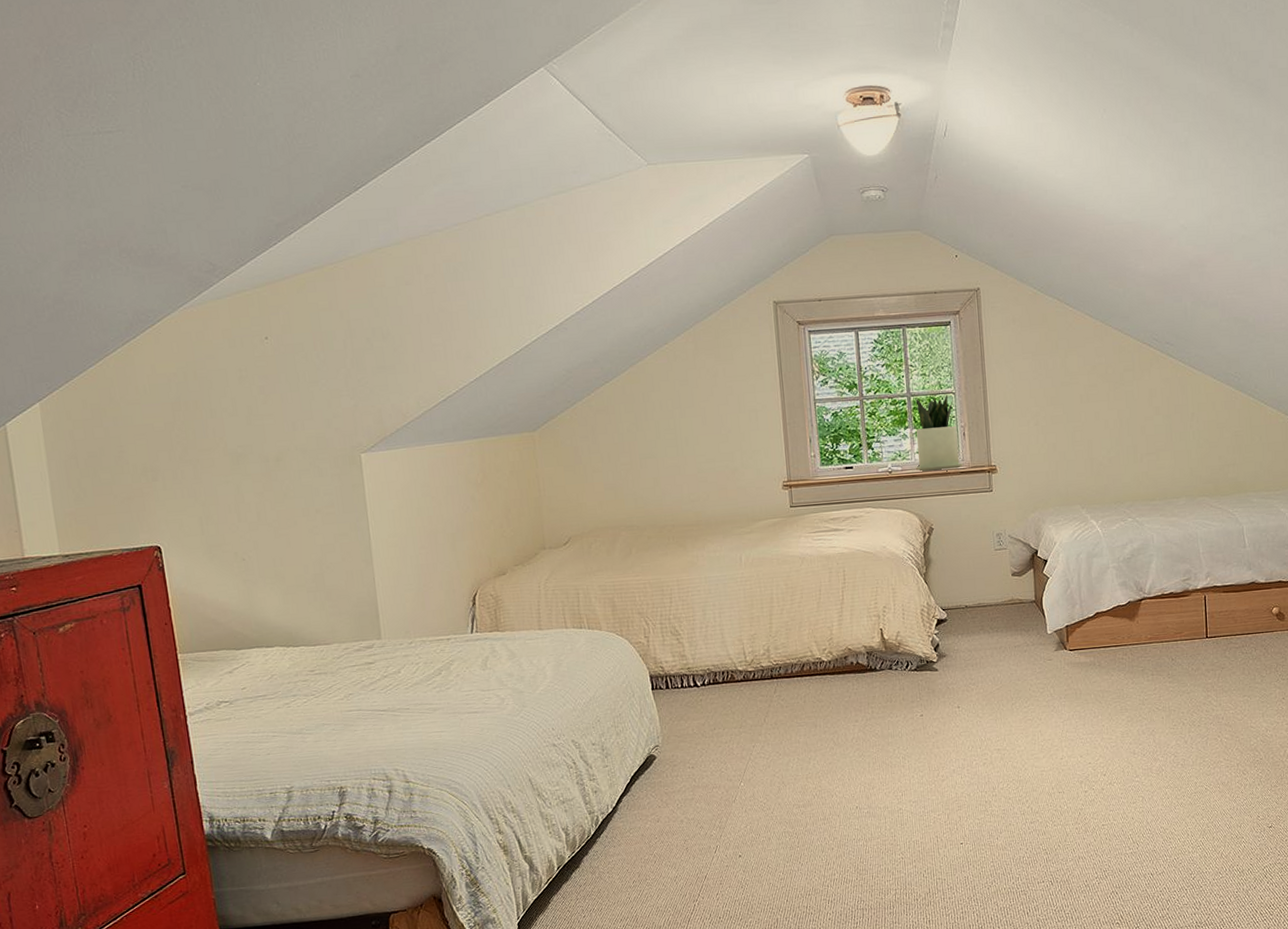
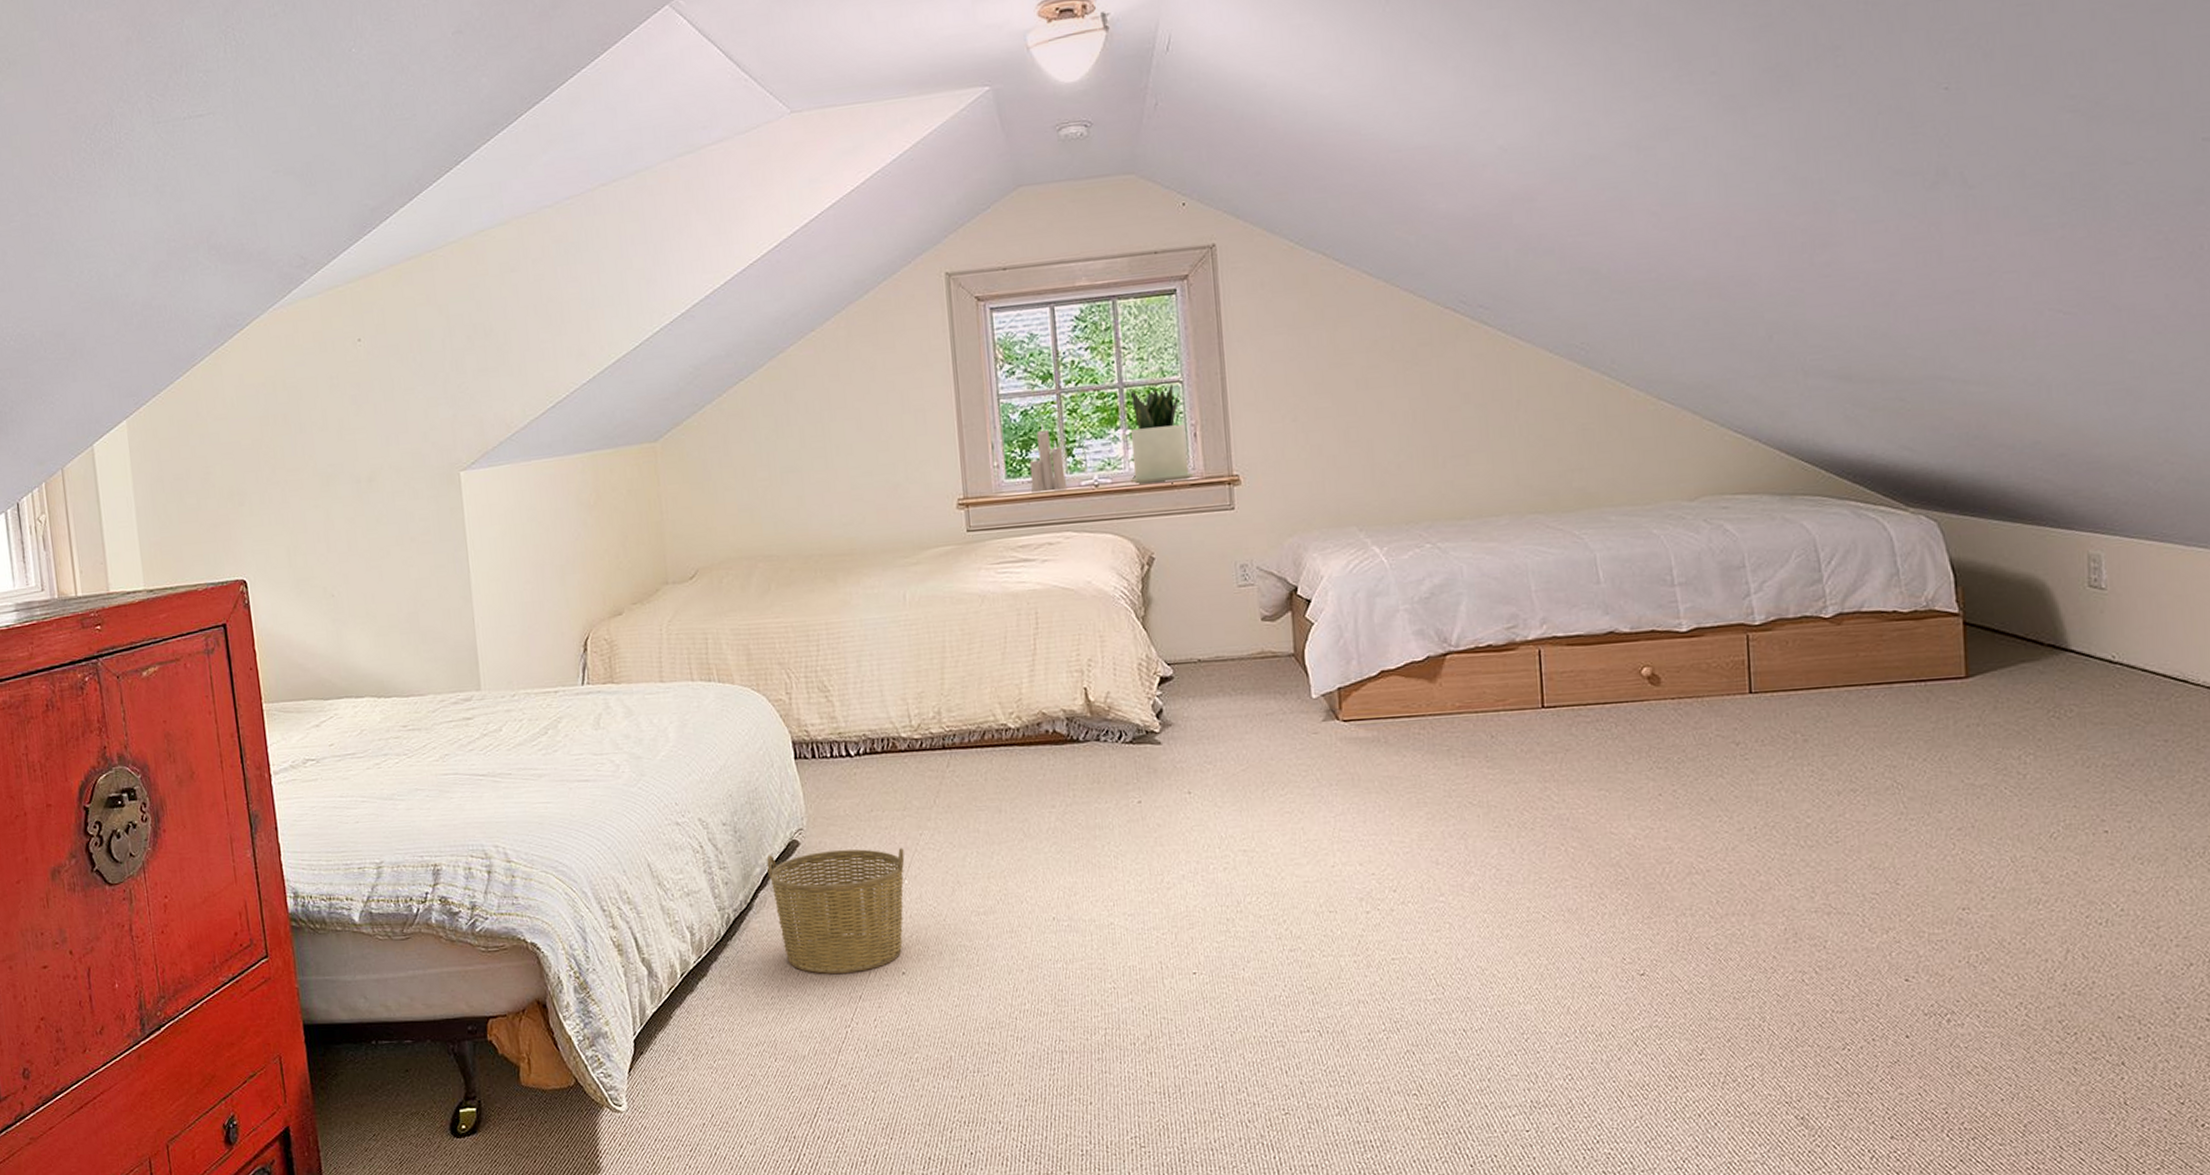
basket: none [629,758,741,861] -> present [766,848,905,974]
candle: none [839,423,868,477] -> present [1029,424,1068,493]

